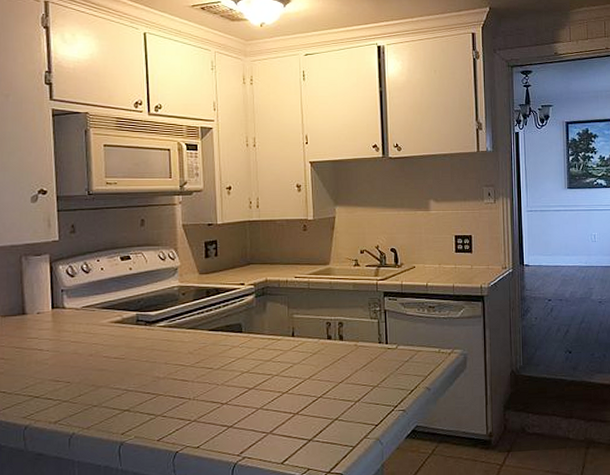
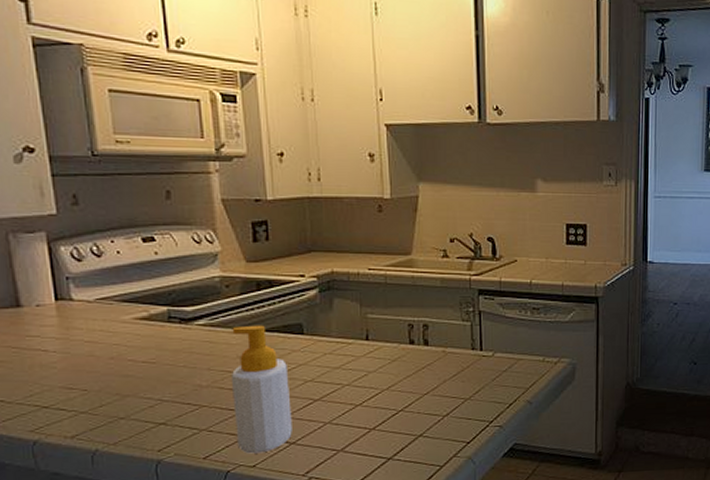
soap bottle: none [183,325,230,436] -> present [230,325,292,454]

